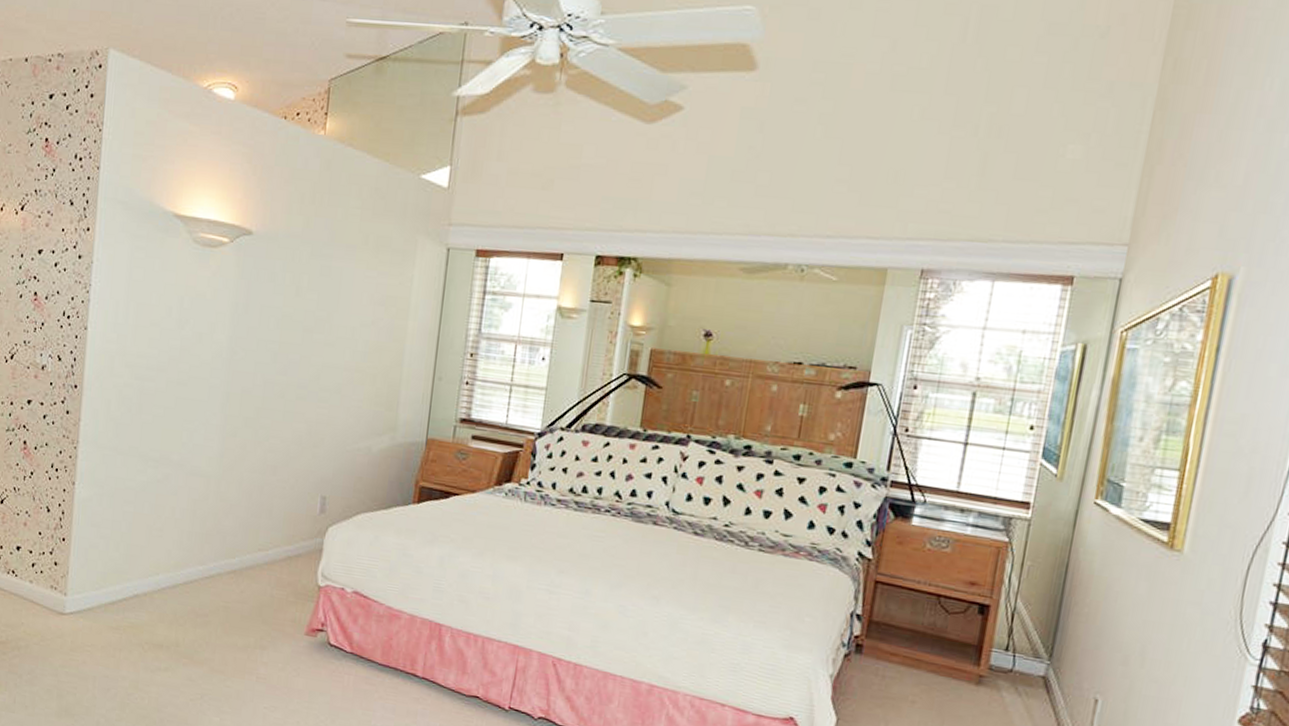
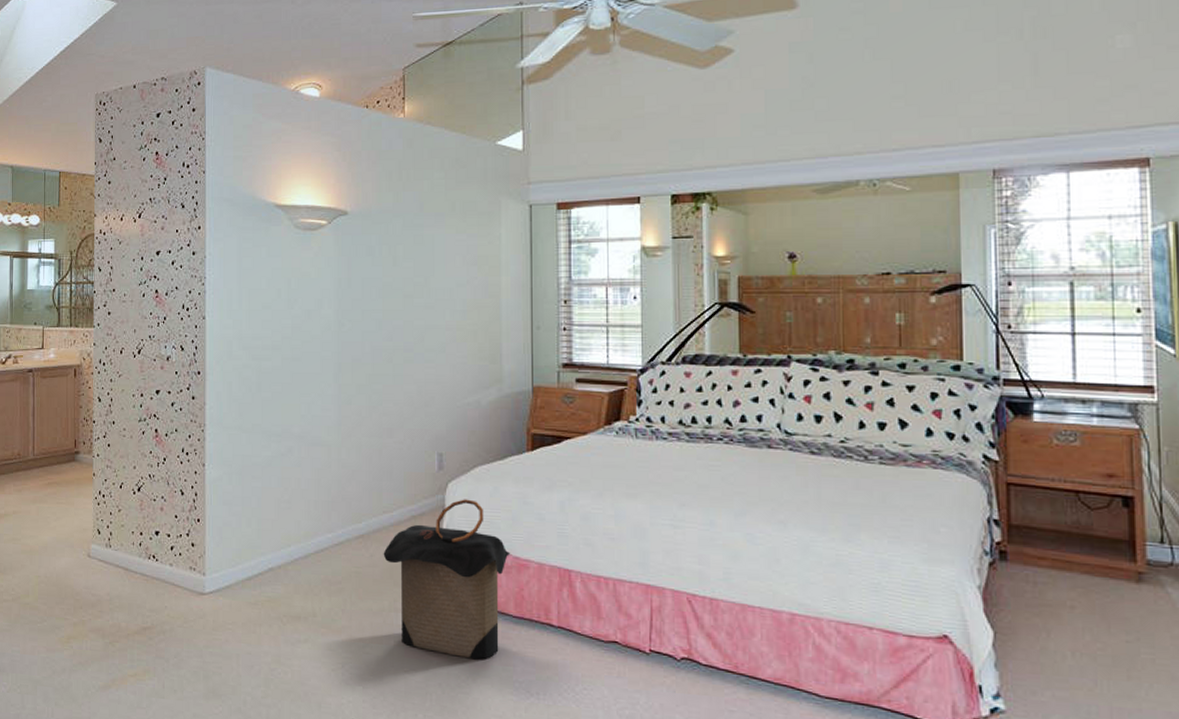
laundry hamper: none [254,544,384,703] -> present [383,499,511,660]

